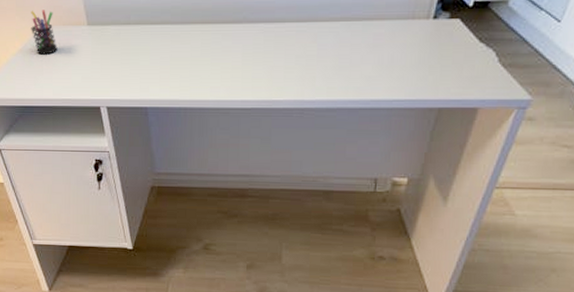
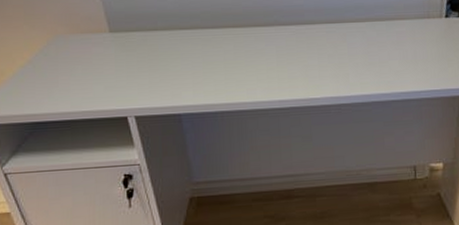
pen holder: present [31,10,58,55] -> none [42,17,75,65]

